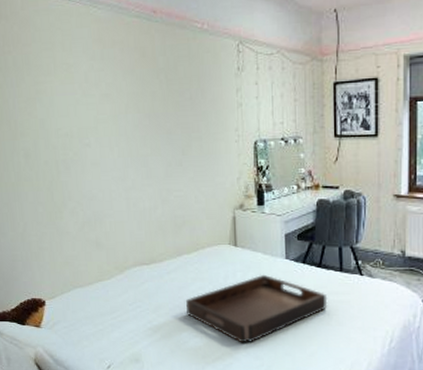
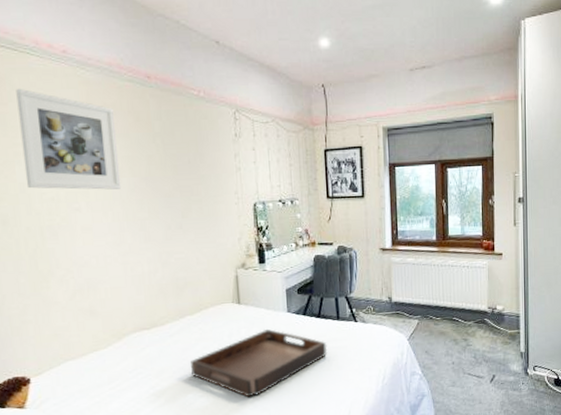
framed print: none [38,30,127,126] -> present [16,89,122,190]

